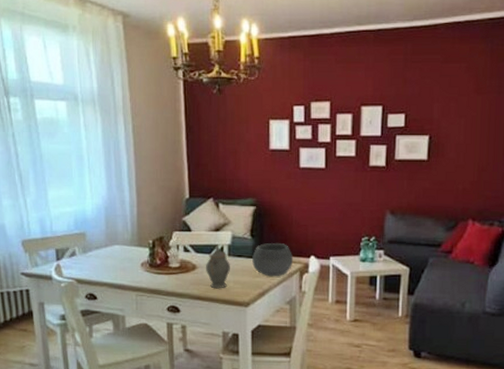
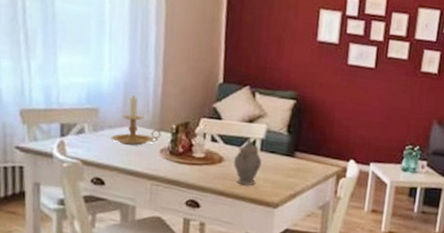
candle holder: none [98,218,140,262] -> present [111,95,162,146]
bowl: present [252,242,294,277] -> none [286,141,331,179]

